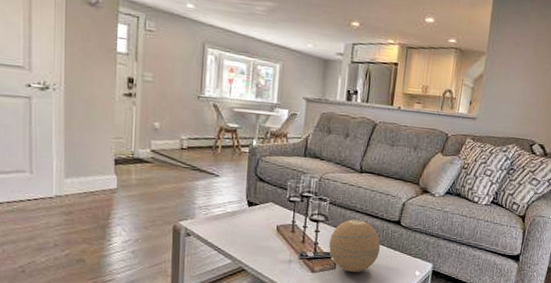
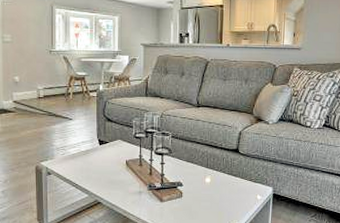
decorative orb: present [329,219,381,273] -> none [175,150,222,200]

